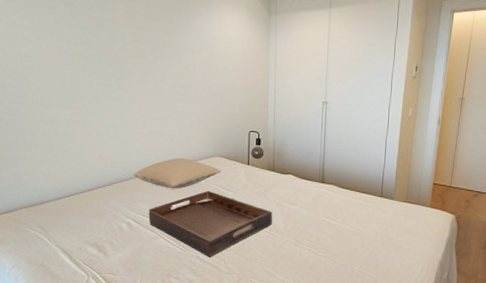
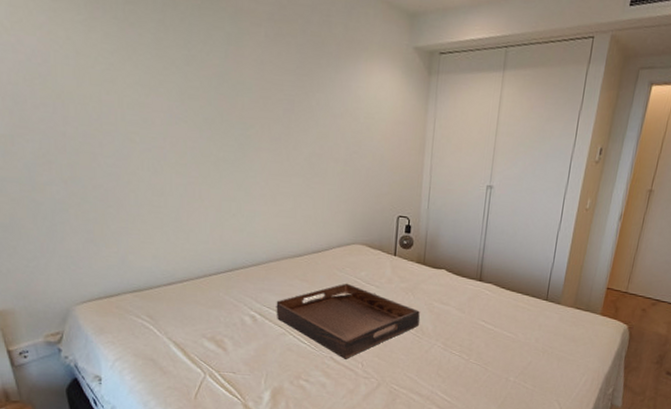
pillow: present [133,157,221,189] -> none [258,243,363,280]

